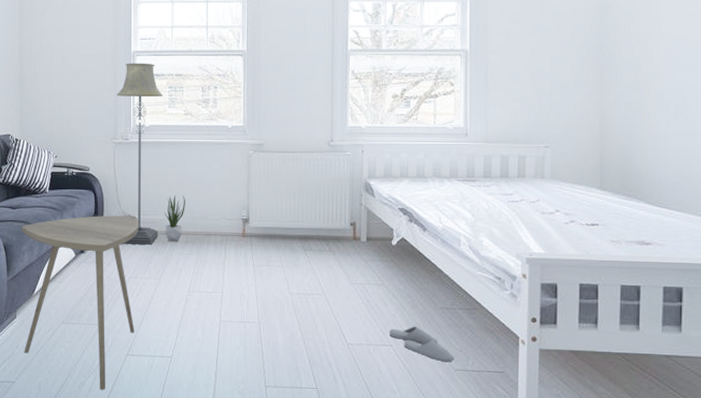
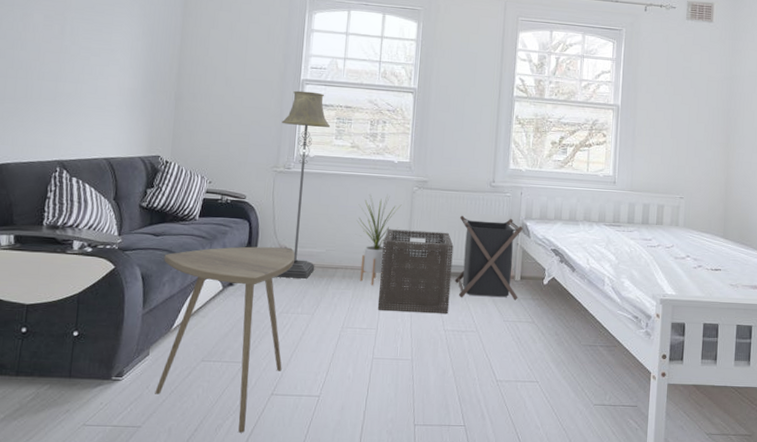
potted plant: present [164,195,185,242] -> none [322,228,346,277]
house plant: none [194,160,239,250] -> present [356,194,402,285]
storage basket: none [221,194,294,277] -> present [377,229,454,314]
laundry basket: none [297,177,367,263] -> present [454,215,524,301]
slippers: present [389,326,454,362] -> none [536,363,594,397]

